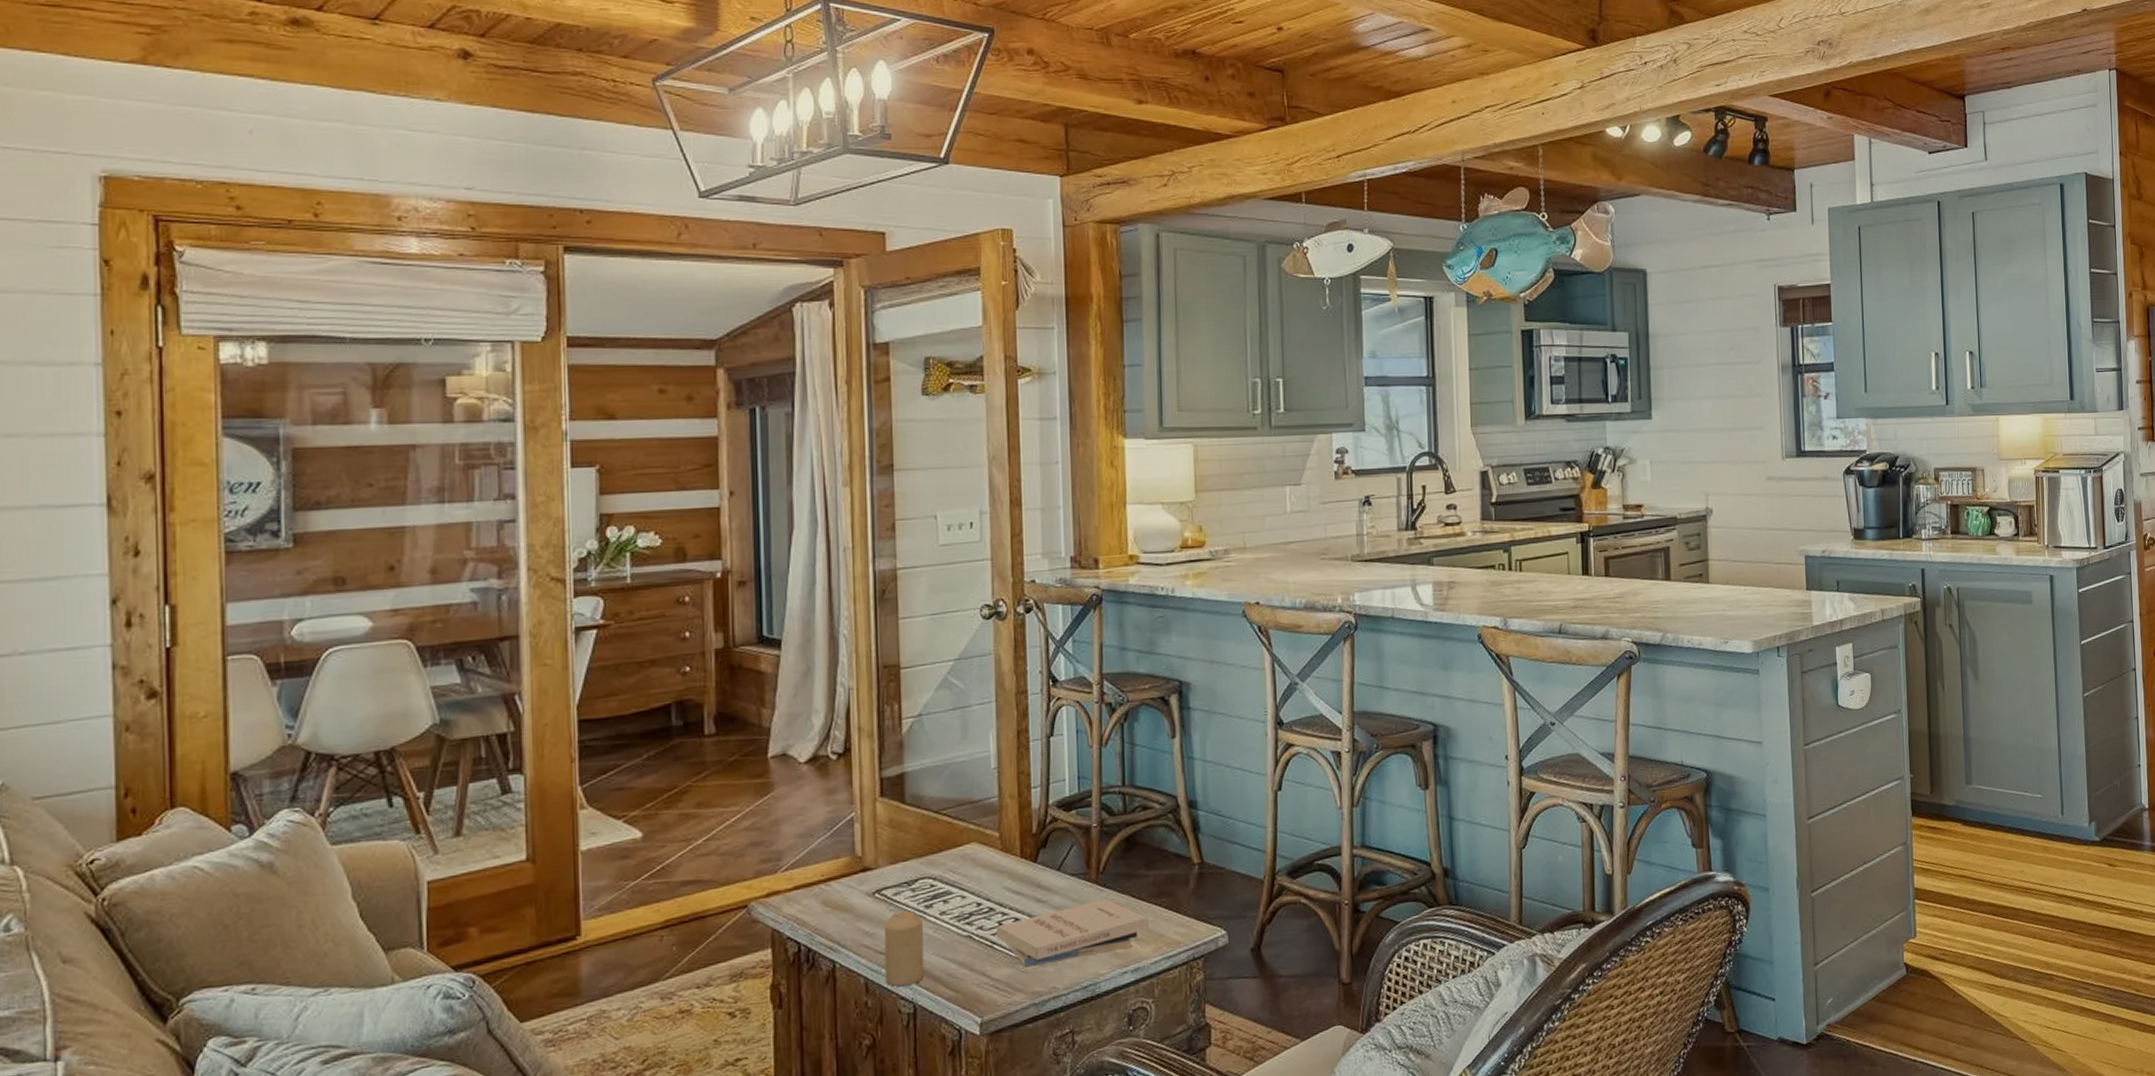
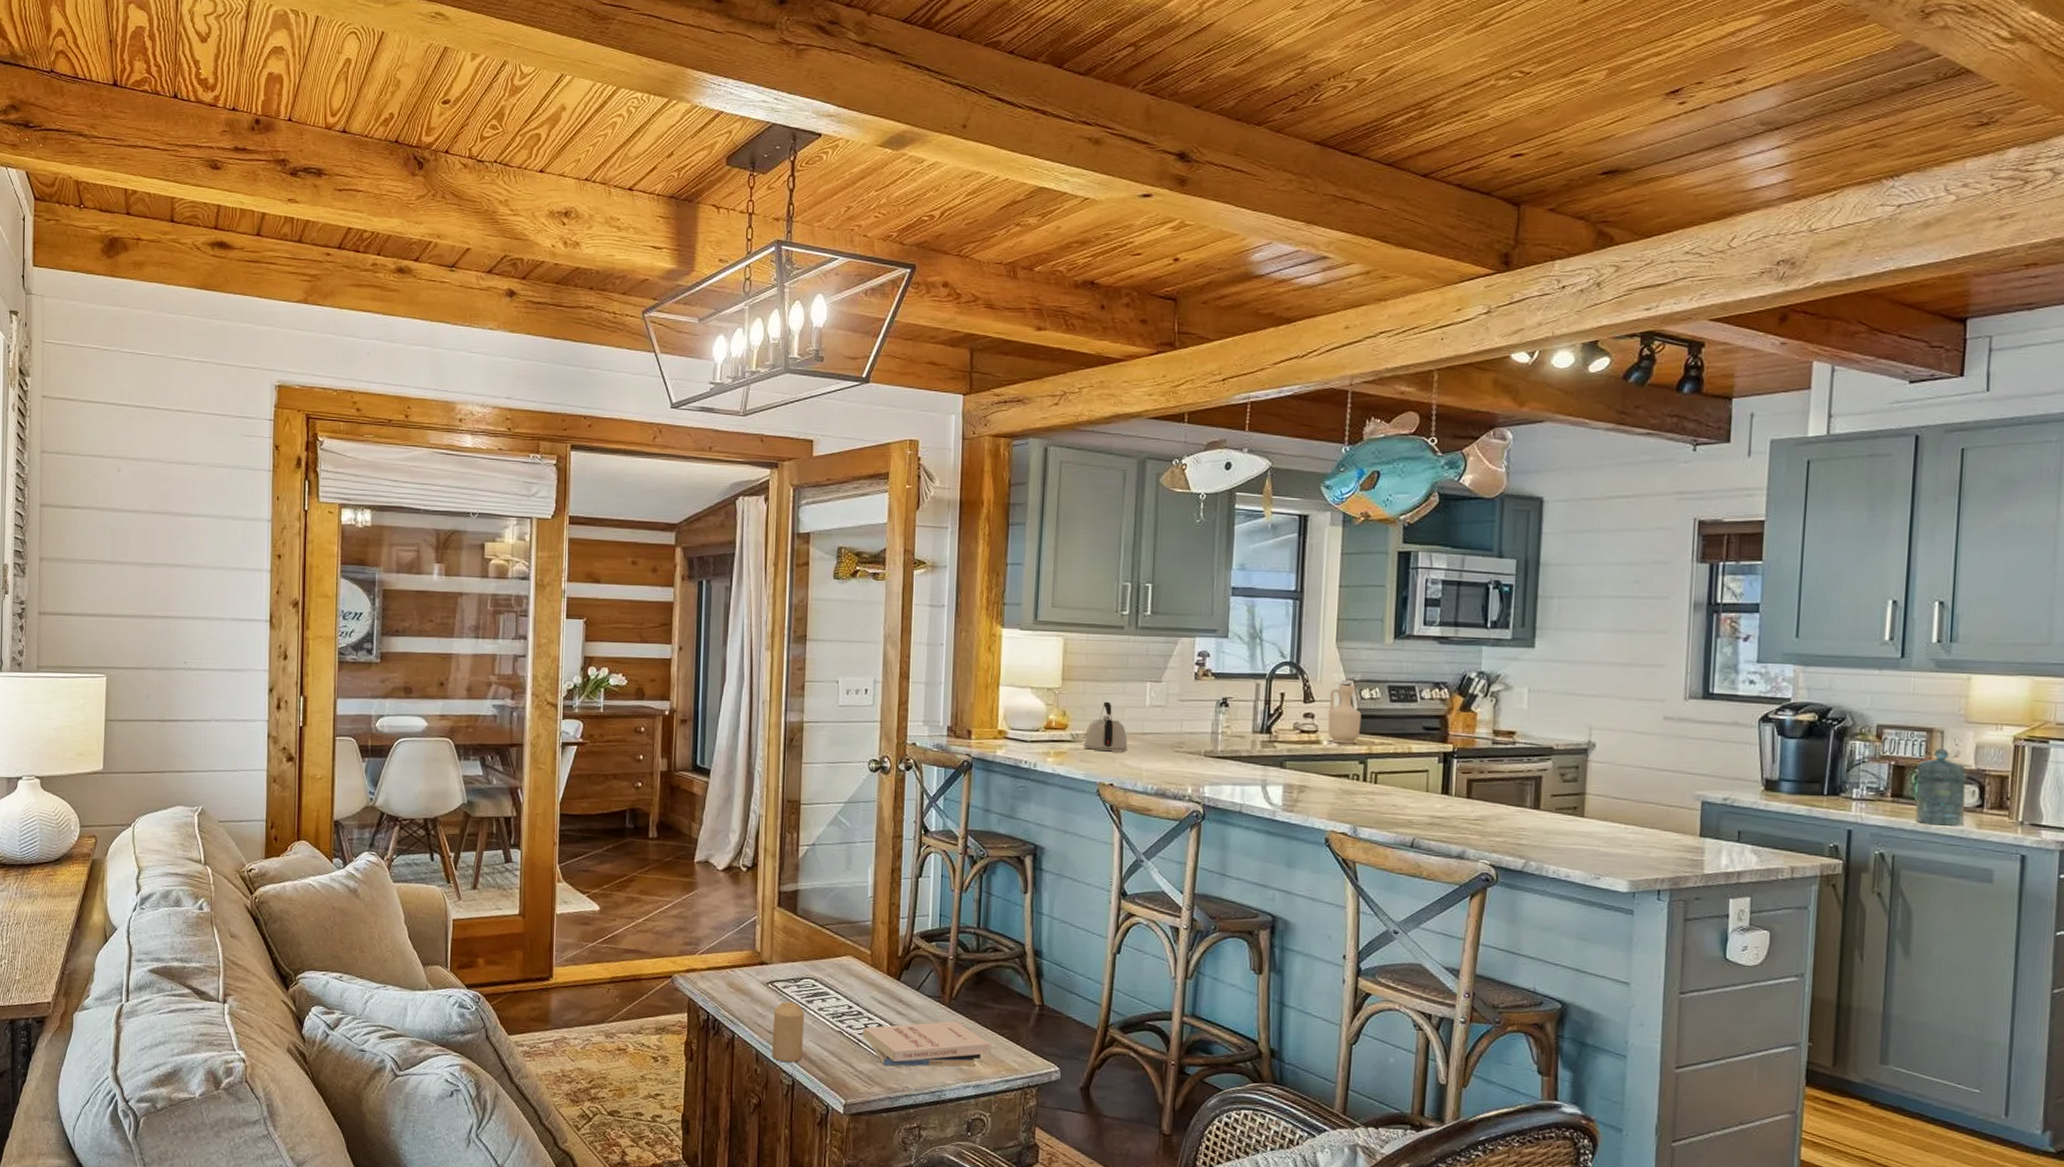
kettle: none [1224,511,1272,568] -> present [1083,701,1128,754]
ceramic jug: none [1469,471,1502,534] -> present [1328,684,1362,744]
canister: none [1966,485,2007,557] -> present [1915,748,1968,826]

